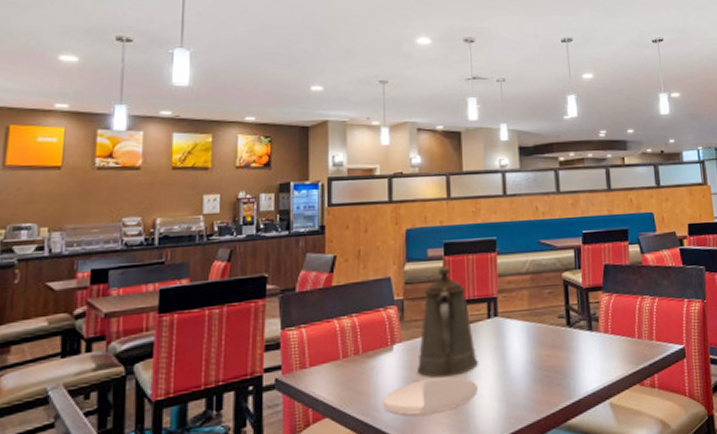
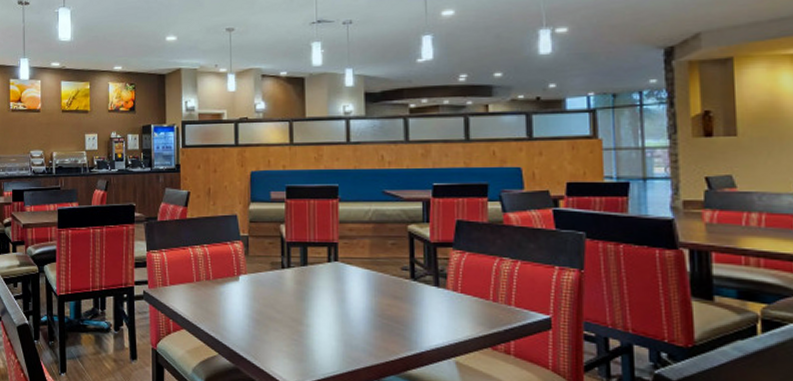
plate: present [381,376,479,417] -> none [229,310,318,342]
coffee pot: present [417,266,478,378] -> none [261,209,317,311]

